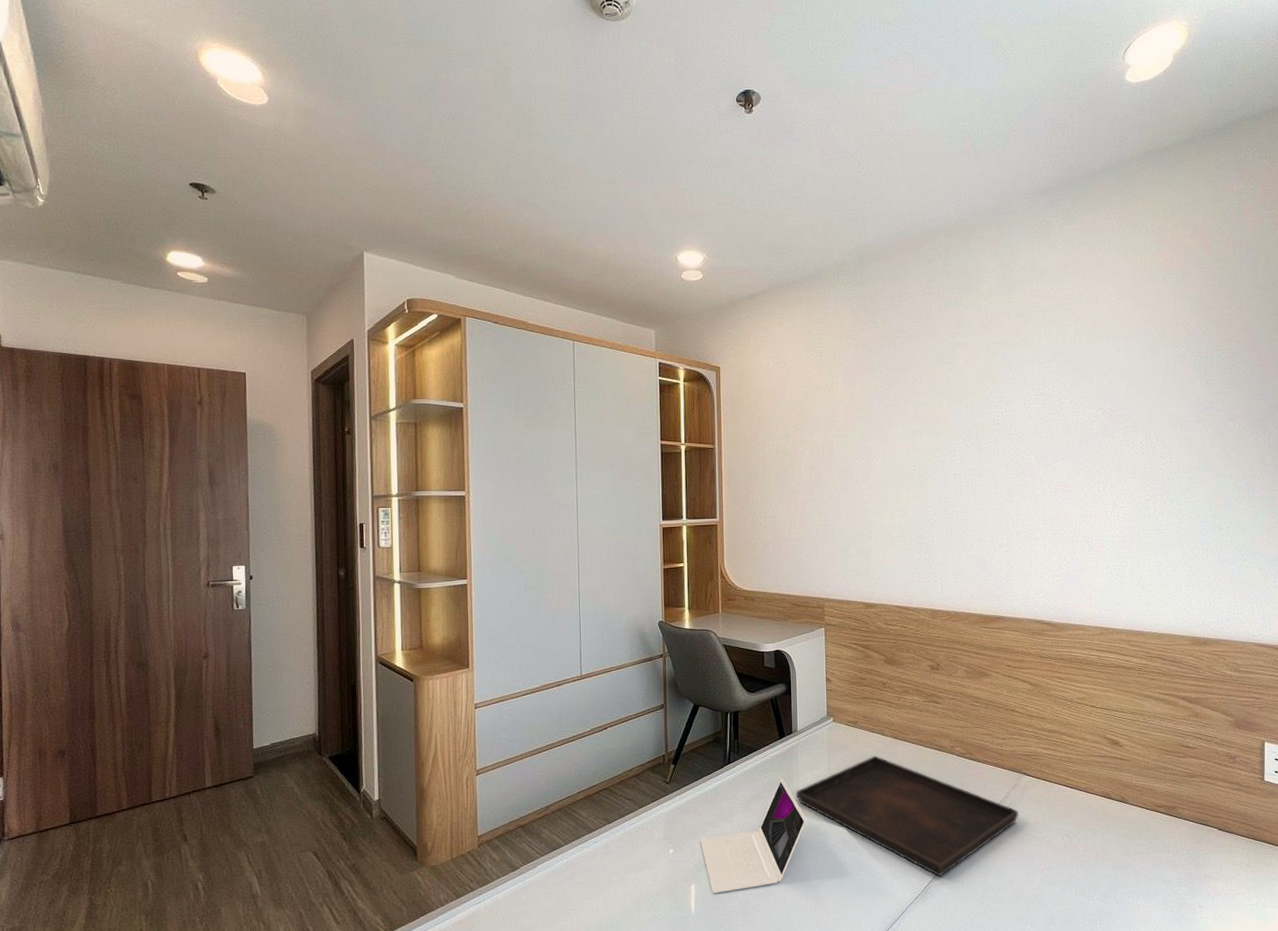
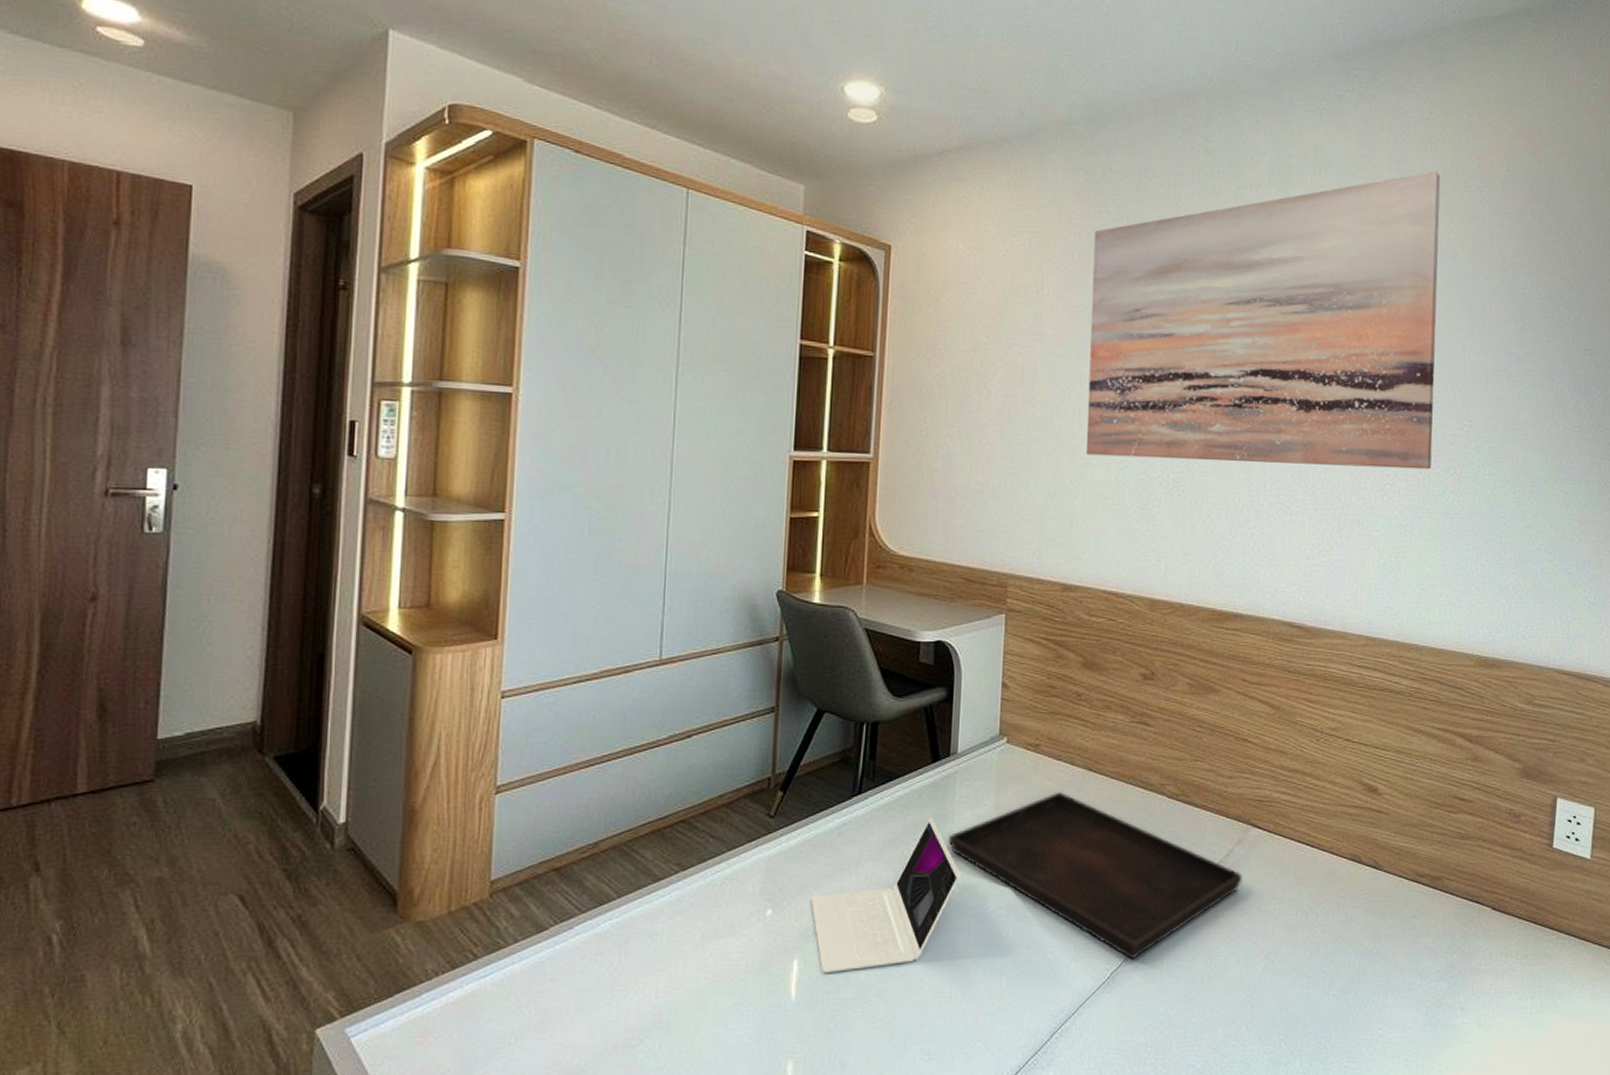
wall art: none [869,271,1142,507] -> present [1086,171,1441,470]

